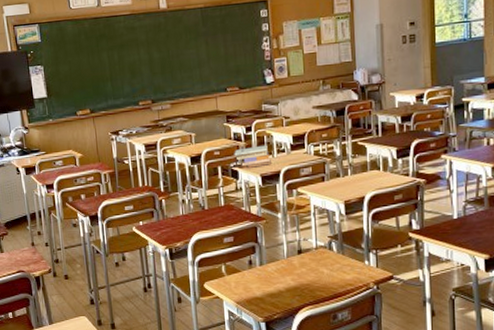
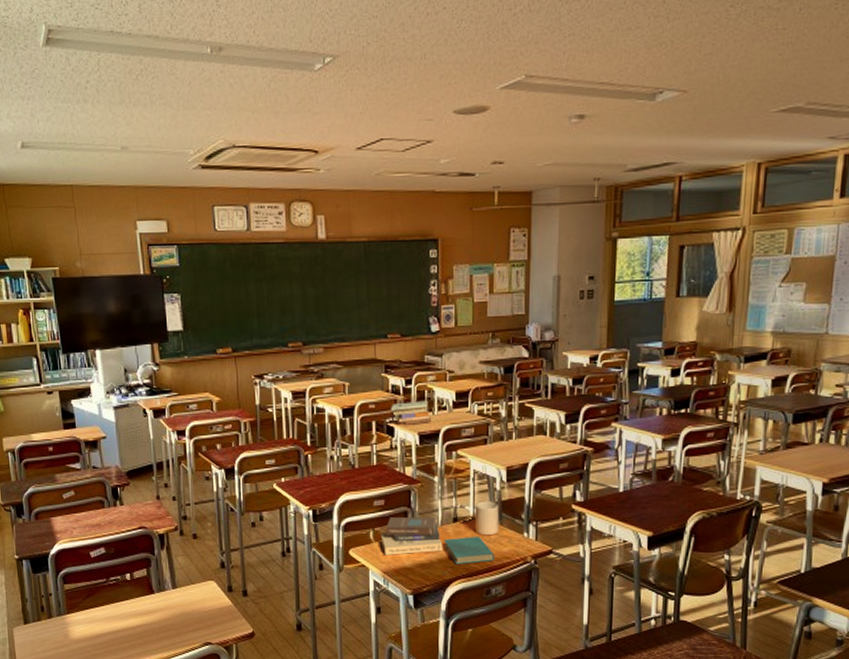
books: none [231,251,290,287] -> present [380,518,443,555]
book: none [290,265,339,294] -> present [443,536,495,565]
mug: none [317,233,342,265] -> present [474,501,500,536]

